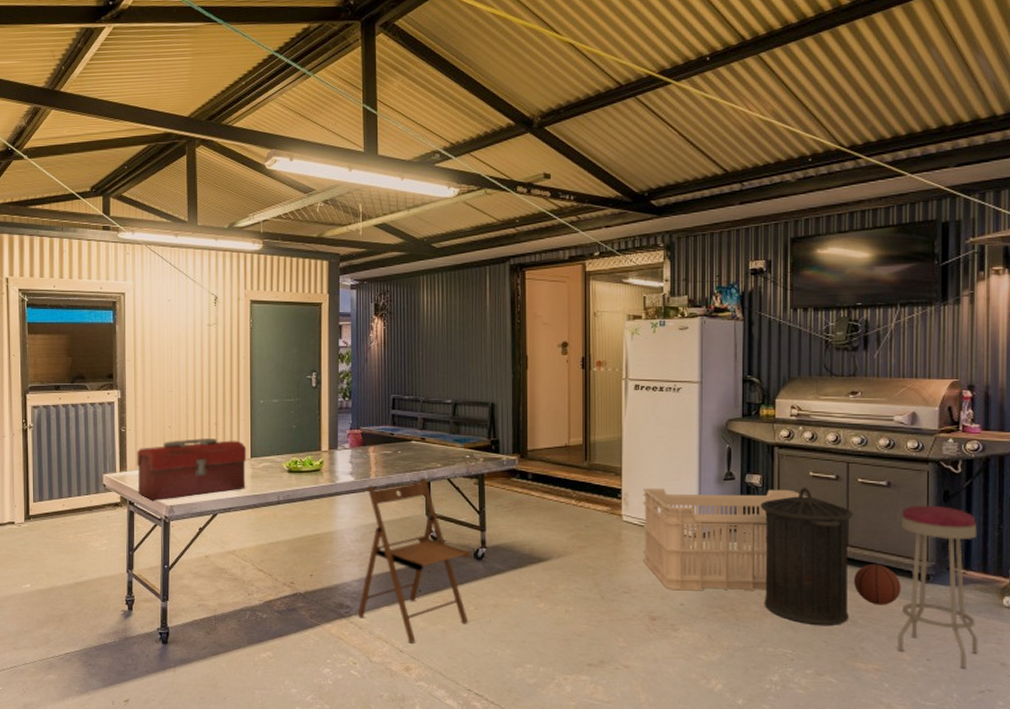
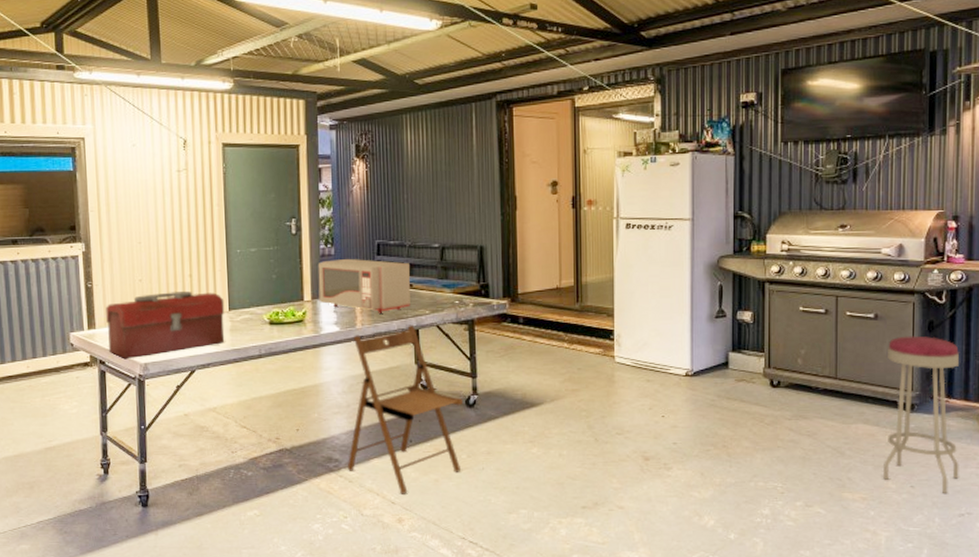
microwave: none [335,411,423,465] -> present [318,258,410,313]
plastic crate: present [643,487,807,591] -> none [636,325,797,430]
trash can: present [760,487,853,626] -> none [751,322,842,459]
basketball: present [854,564,901,605] -> none [842,396,887,436]

